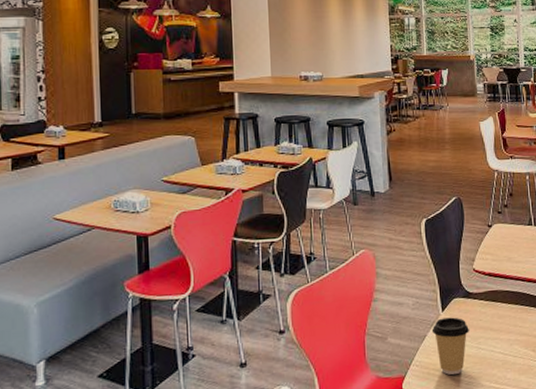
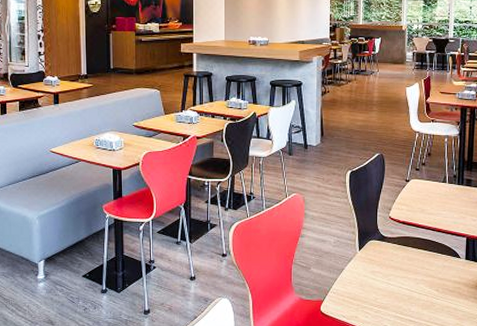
coffee cup: present [431,317,469,375] -> none [349,256,381,303]

